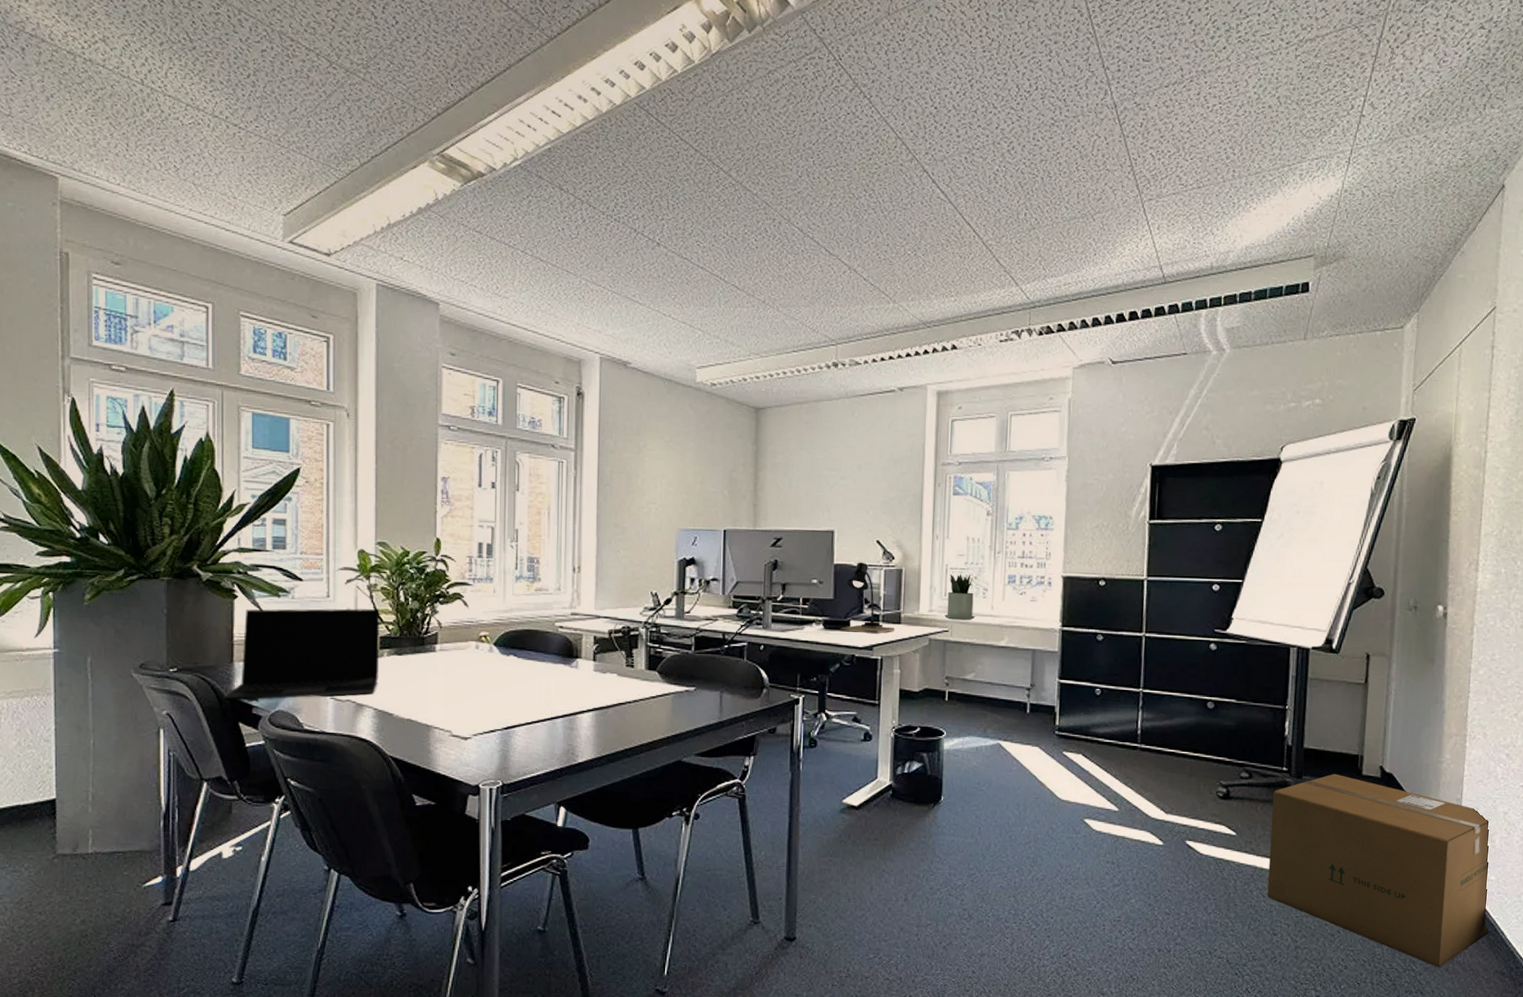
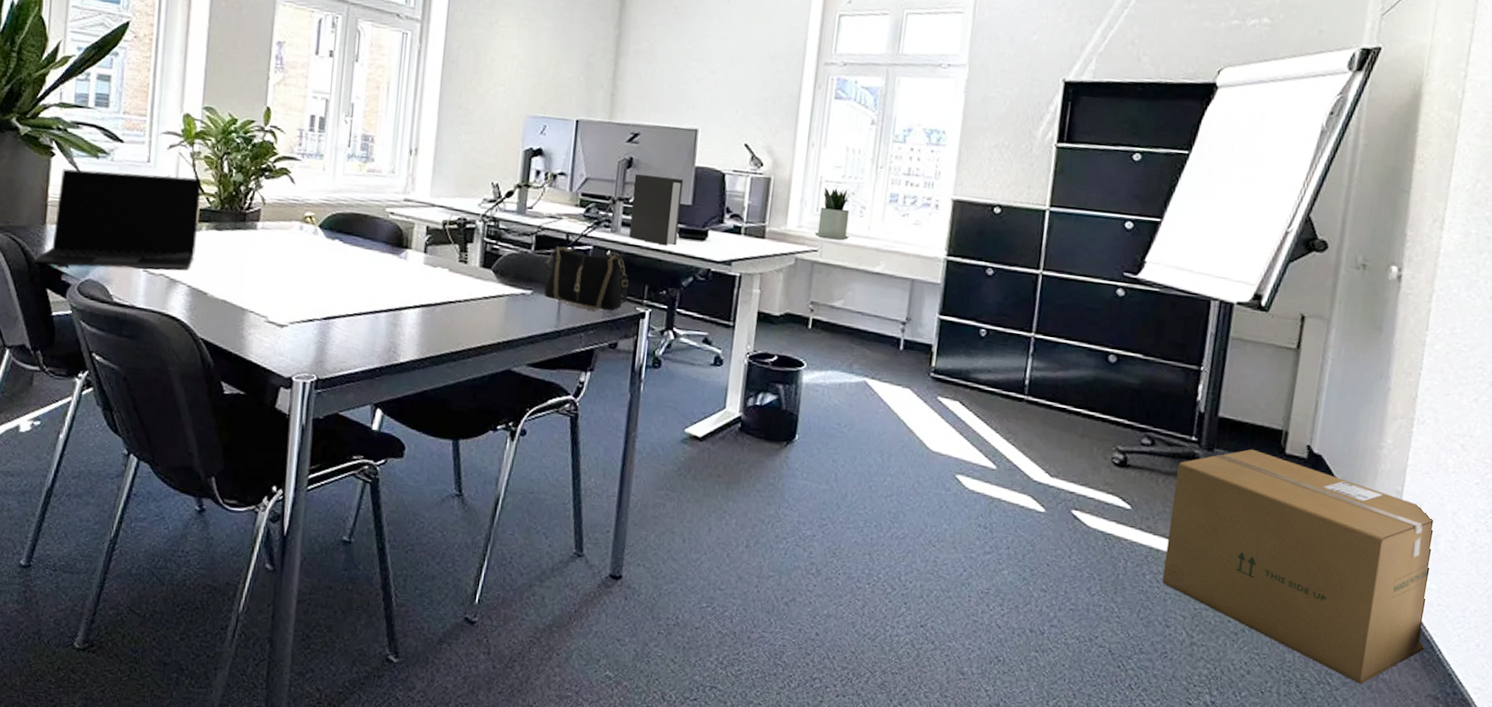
handbag: none [703,645,783,701] -> present [543,246,629,311]
binder: none [779,575,825,637] -> present [629,174,684,246]
desk lamp: present [840,562,895,634] -> none [696,166,758,248]

